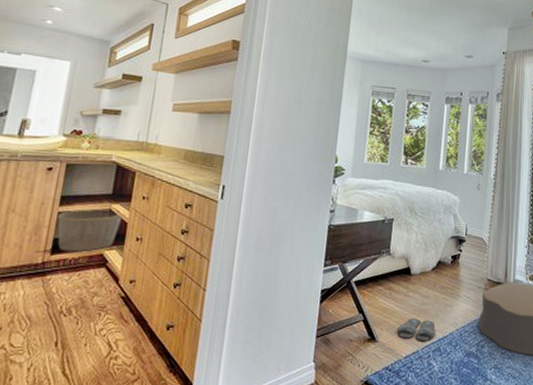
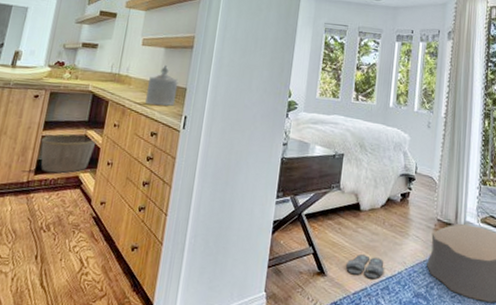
decorative jar: none [178,131,215,176] -> present [145,64,179,106]

